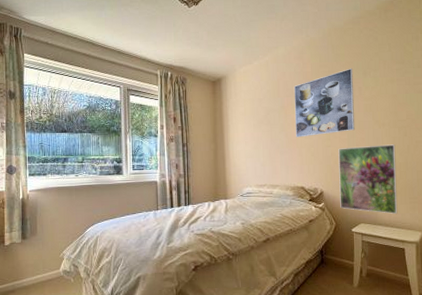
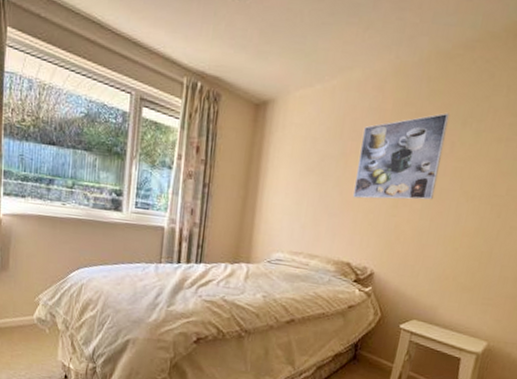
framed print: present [338,144,398,214] -> none [391,220,482,315]

